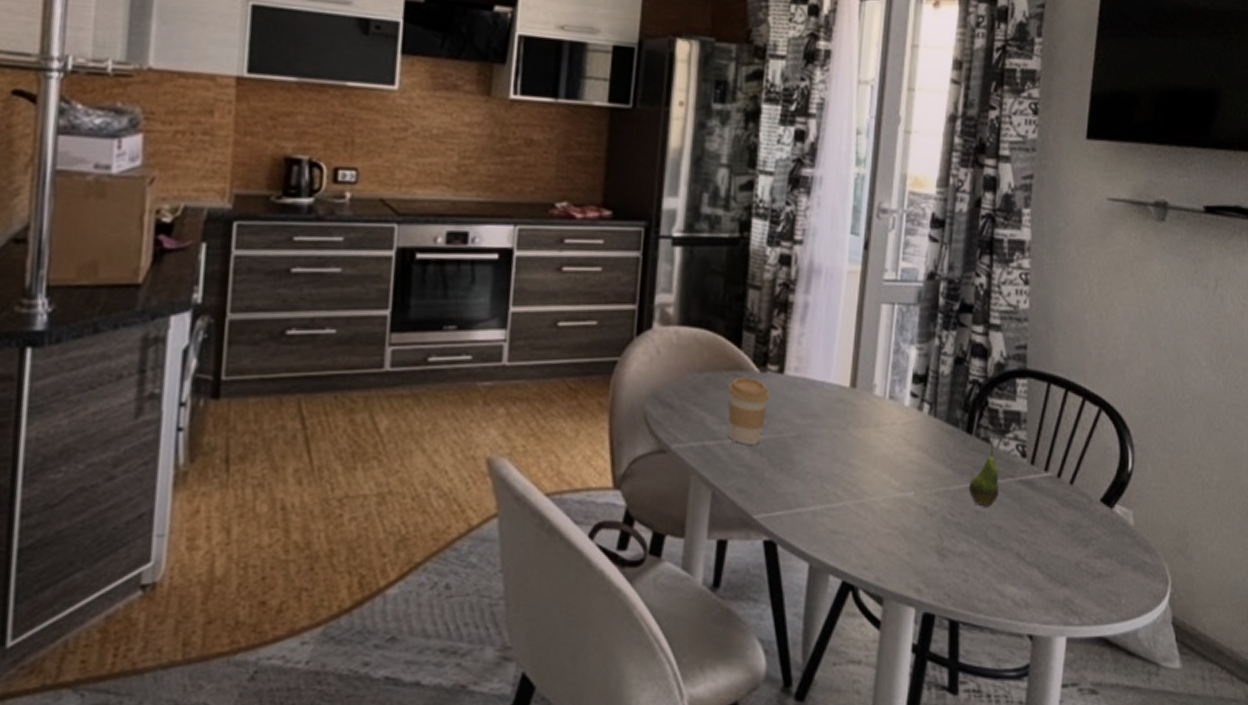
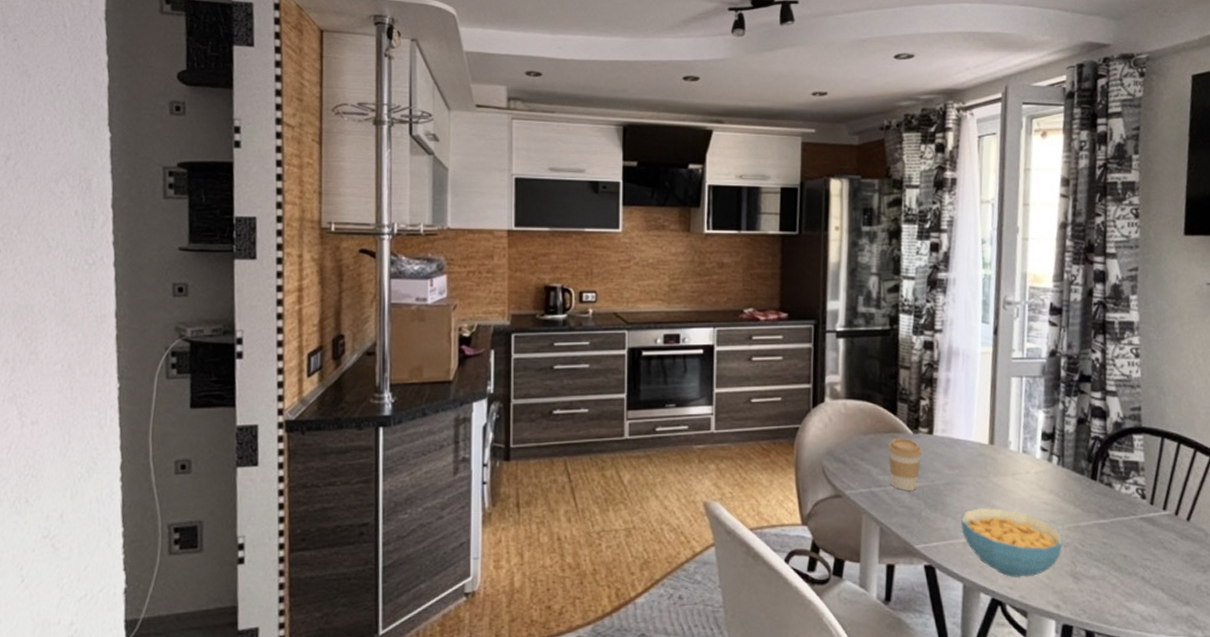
cereal bowl: none [811,468,930,555] -> present [960,508,1063,577]
fruit: present [968,441,999,507] -> none [1095,486,1123,539]

